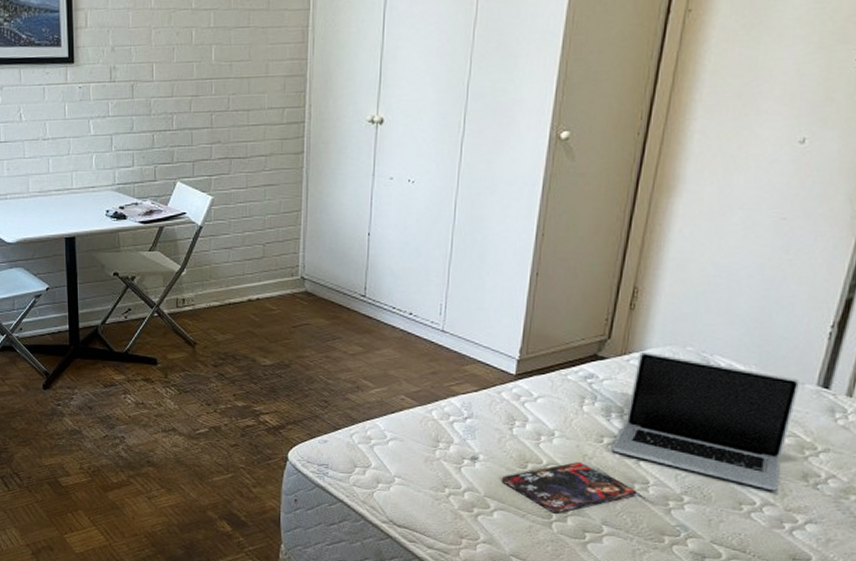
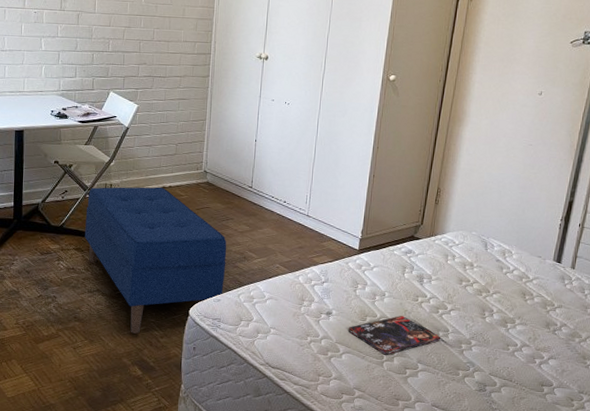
bench: none [154,300,334,482] -> present [85,187,227,334]
laptop: present [611,351,801,491] -> none [423,234,544,336]

